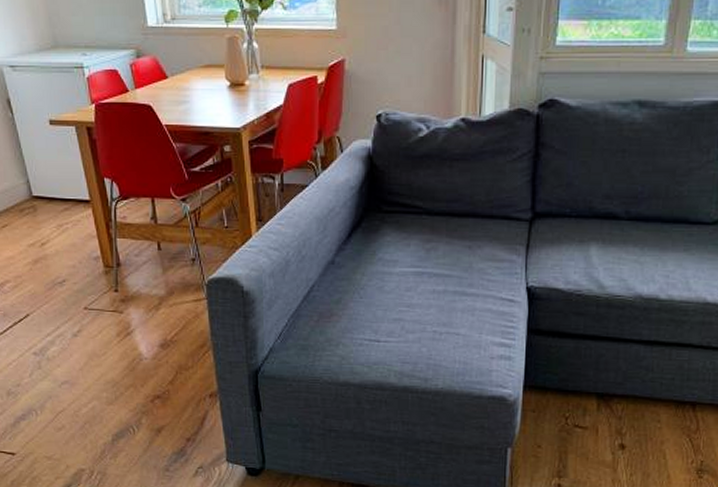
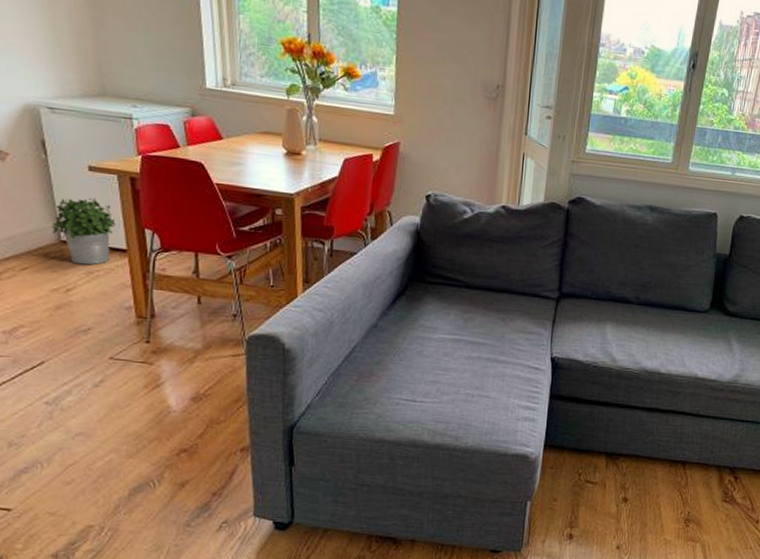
potted plant: none [23,151,78,218] -> present [52,197,116,265]

